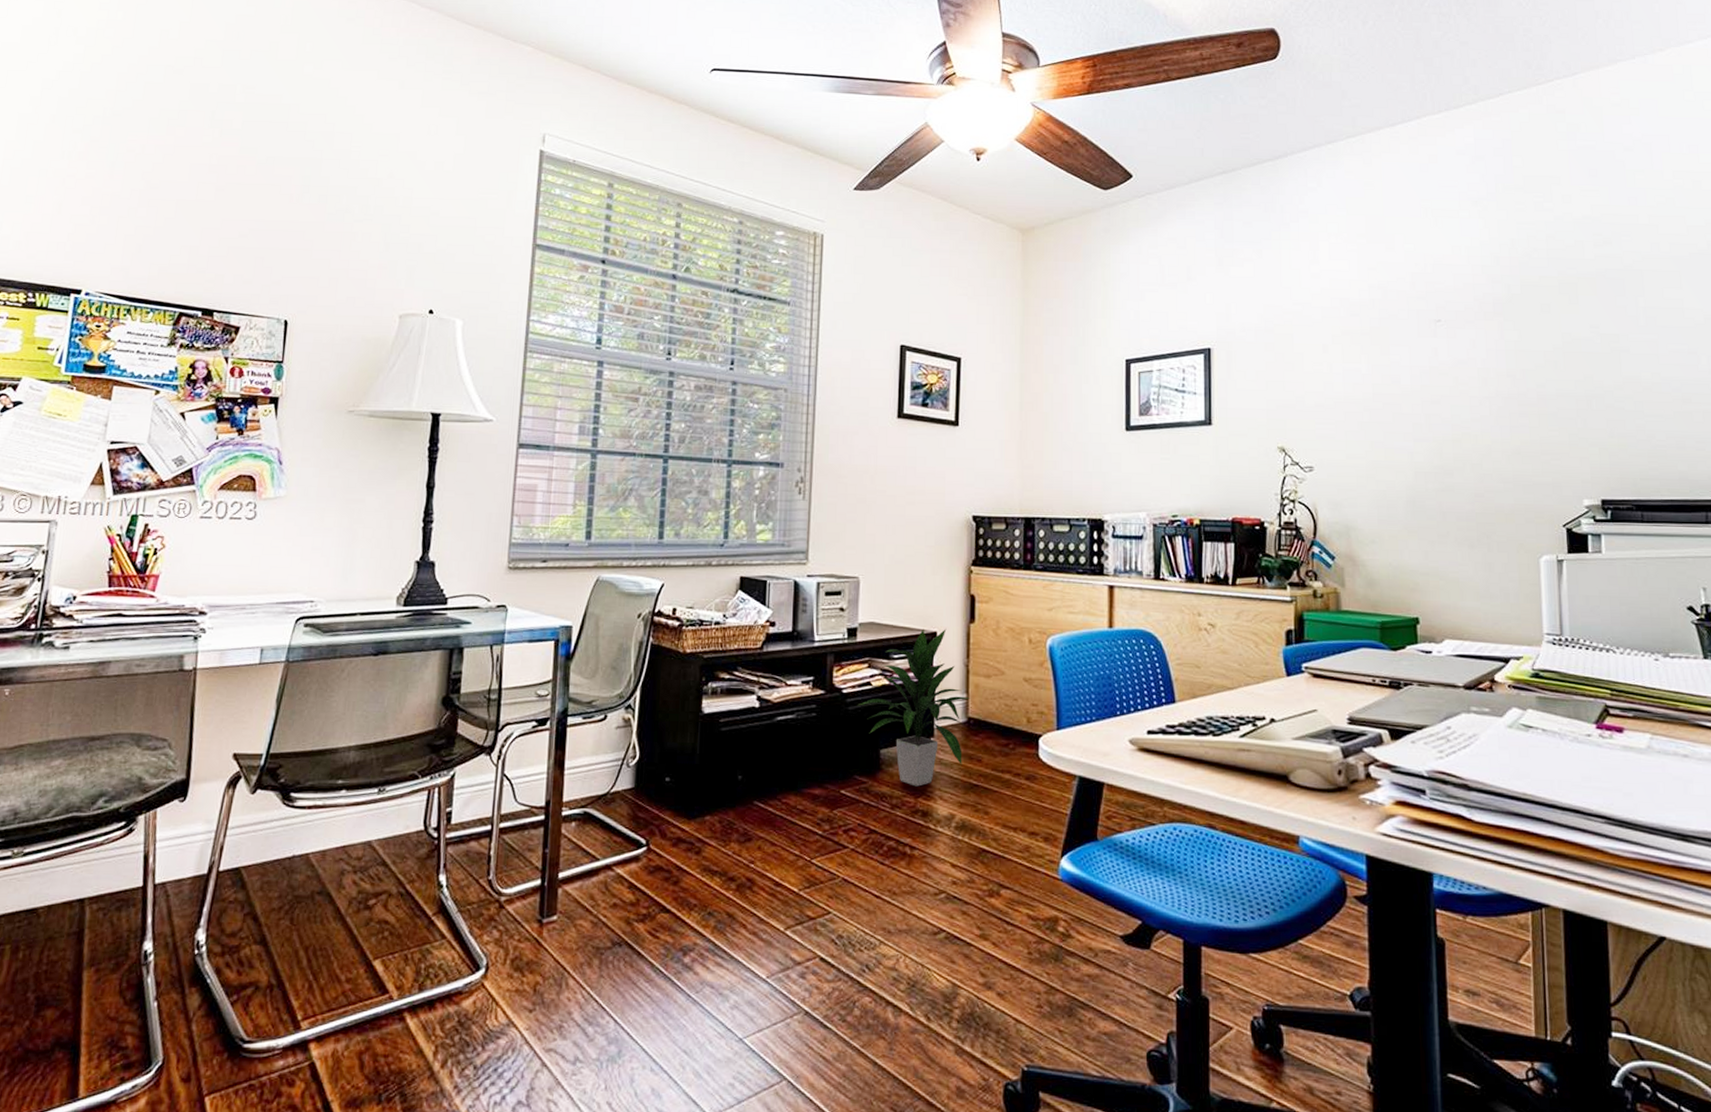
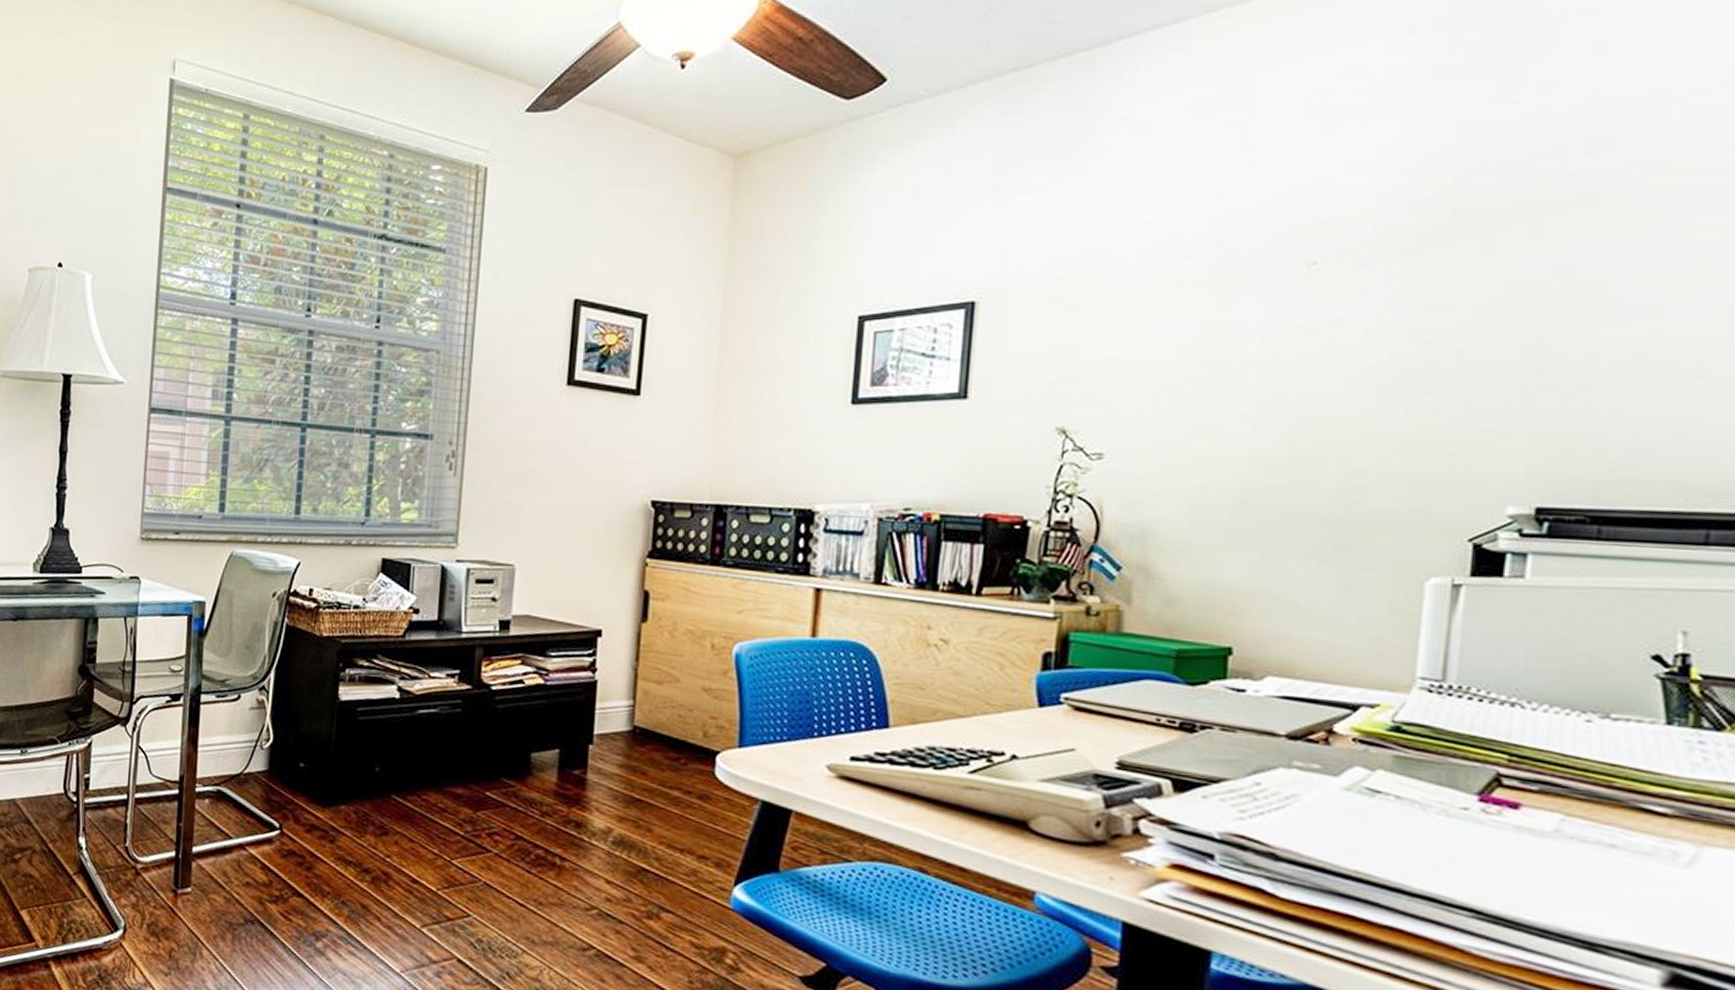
indoor plant: present [857,628,971,787] -> none [507,625,638,796]

